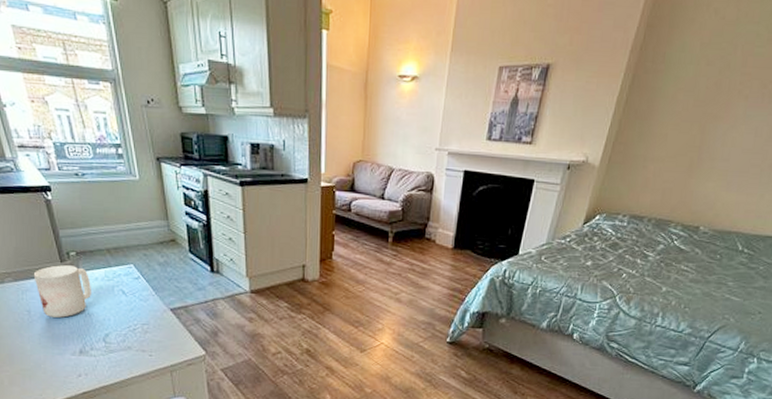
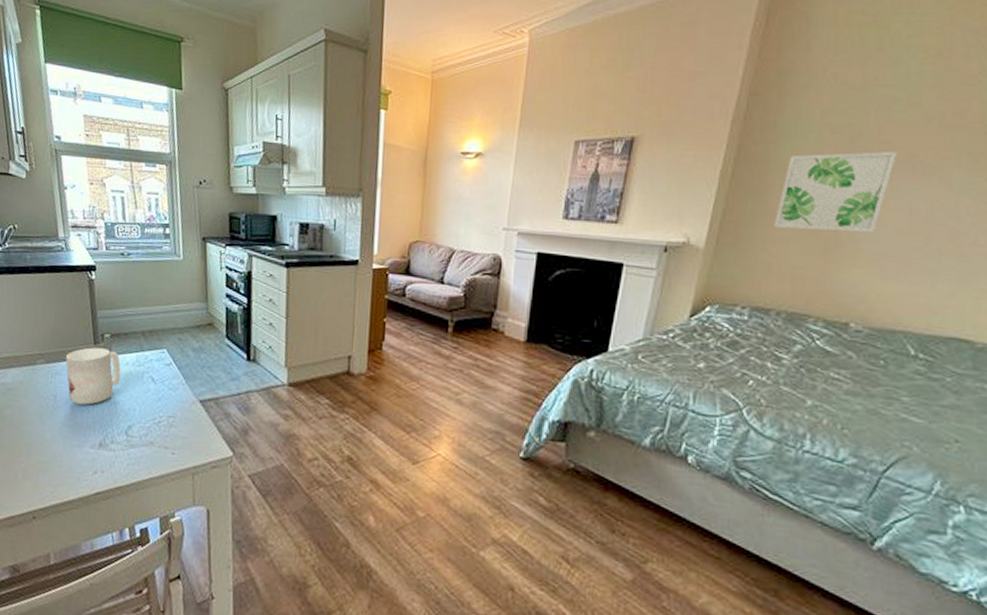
wall art: none [654,82,753,153] -> present [774,151,897,233]

